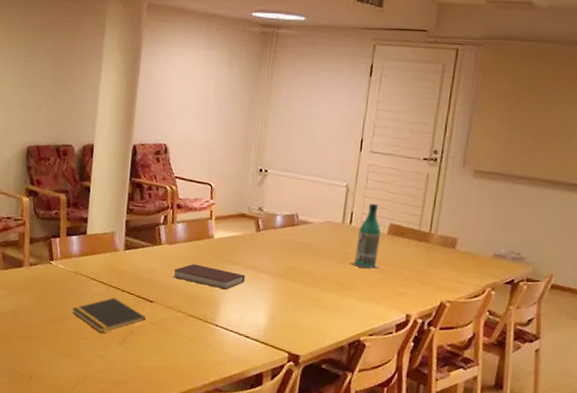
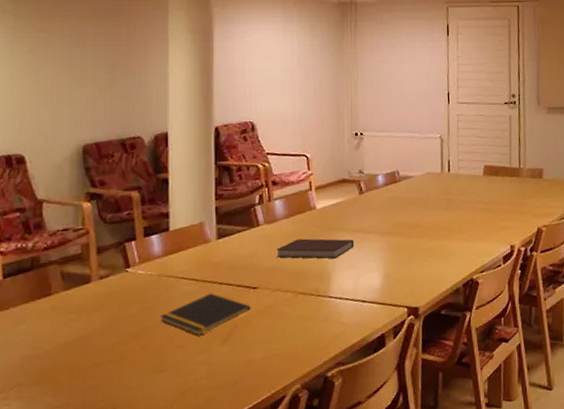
bottle: present [349,203,382,269] -> none [453,149,481,210]

